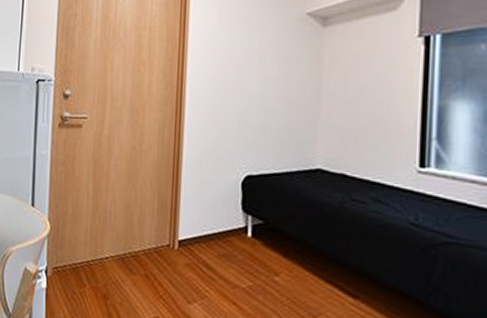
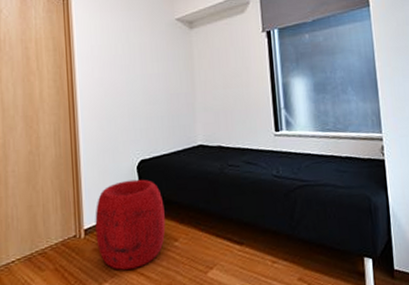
pouf: none [189,195,268,296] -> present [95,179,166,270]

